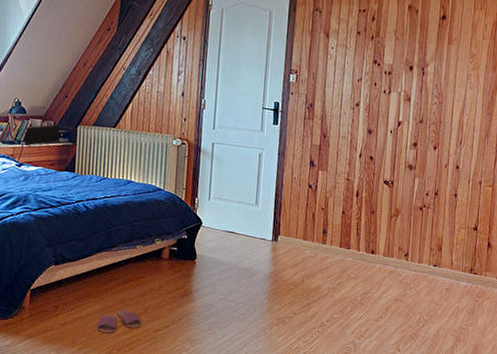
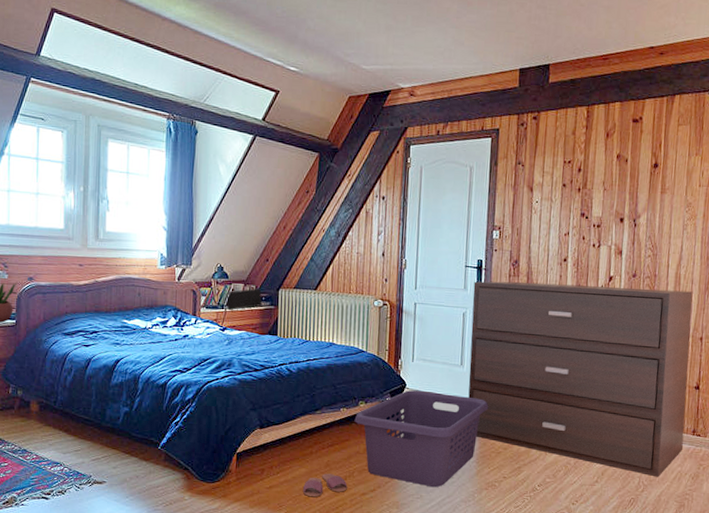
laundry basket: none [150,228,282,323] -> present [354,390,489,488]
chest of drawers: none [262,123,474,313] -> present [468,281,693,477]

